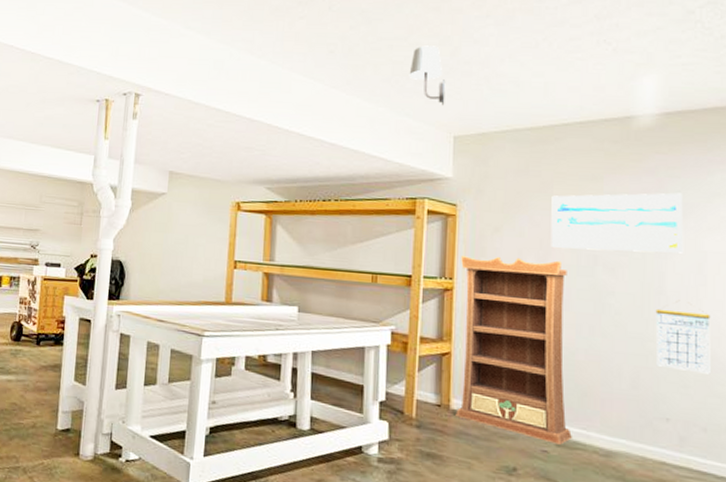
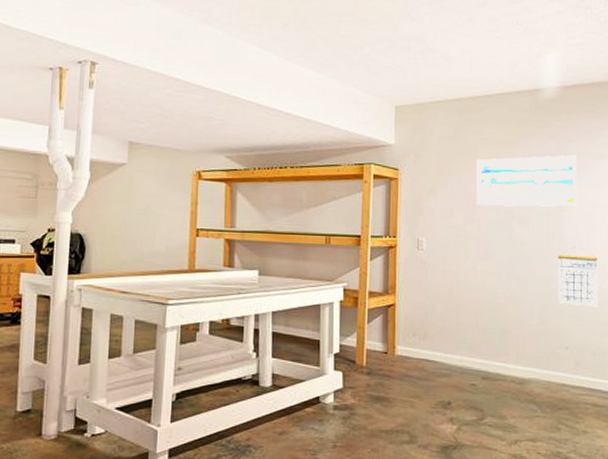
light fixture: present [409,45,446,106] -> none [355,21,388,78]
bookcase: present [455,255,572,445] -> none [400,214,494,378]

